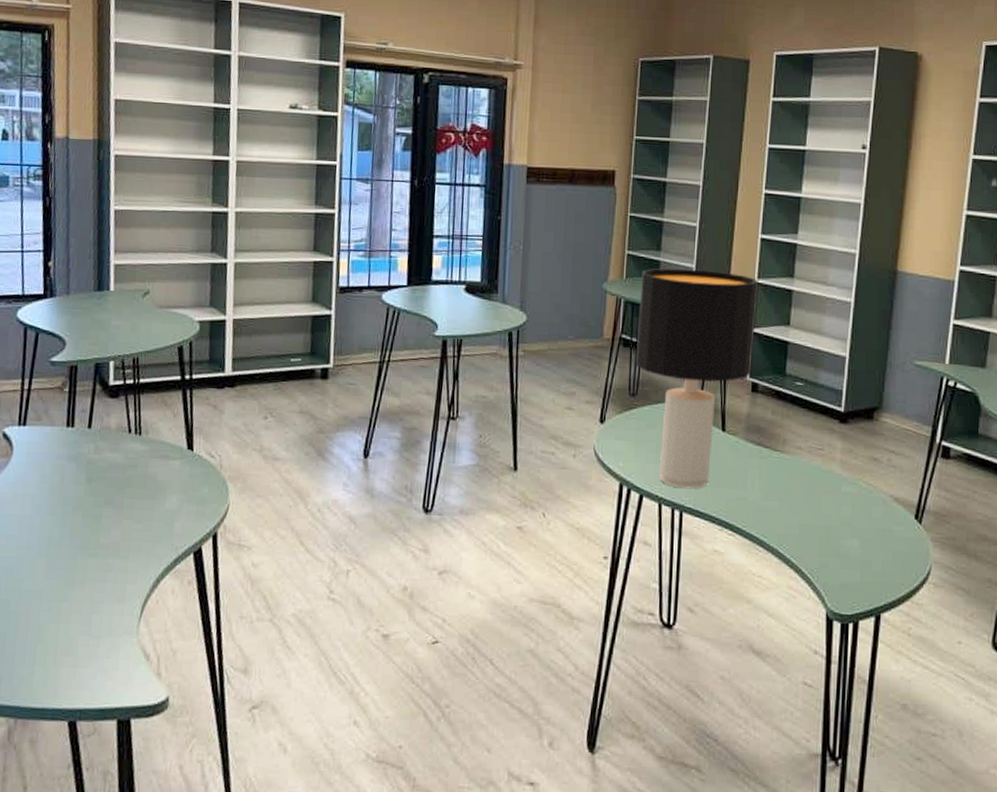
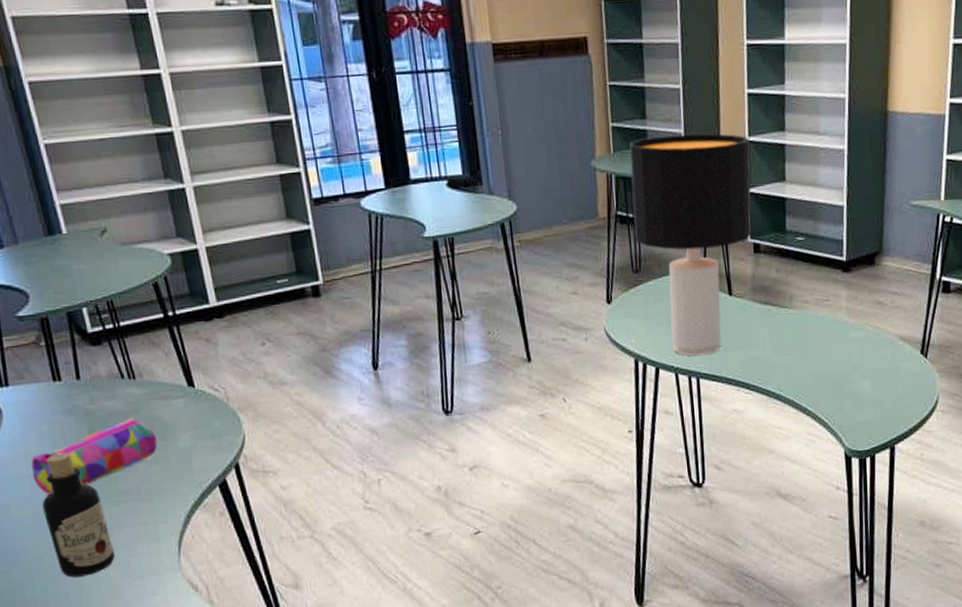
pencil case: none [24,472,147,538] -> present [31,418,158,495]
bottle: none [24,497,80,627] -> present [42,452,115,578]

